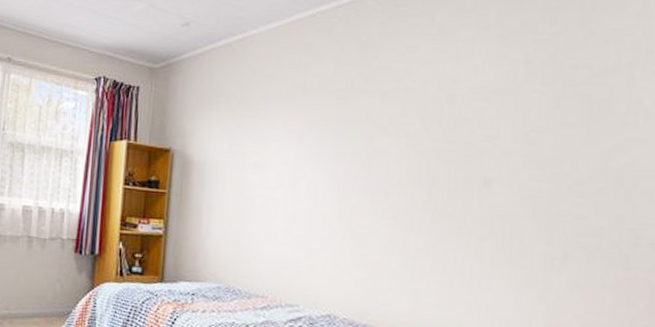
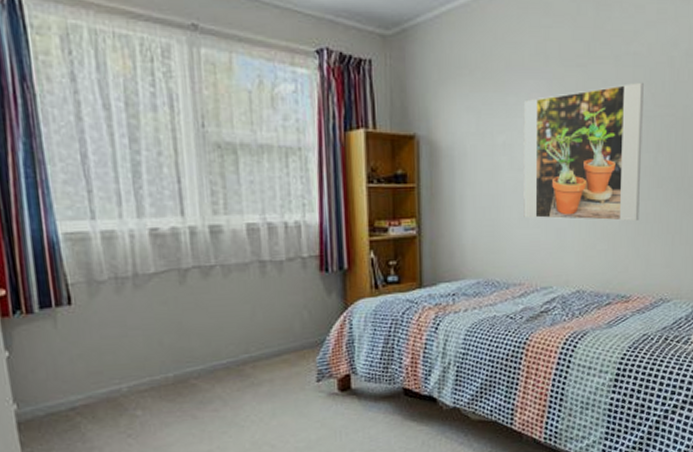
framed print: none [271,116,416,255] -> present [523,82,644,222]

